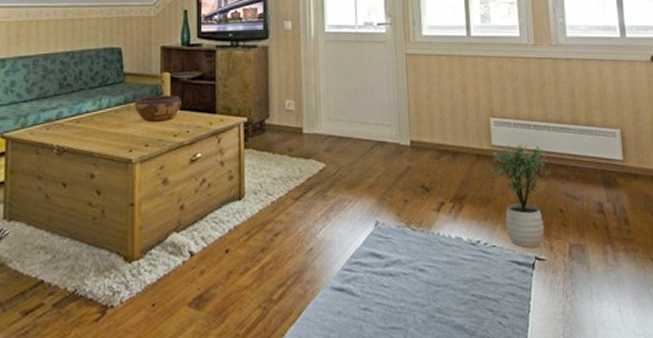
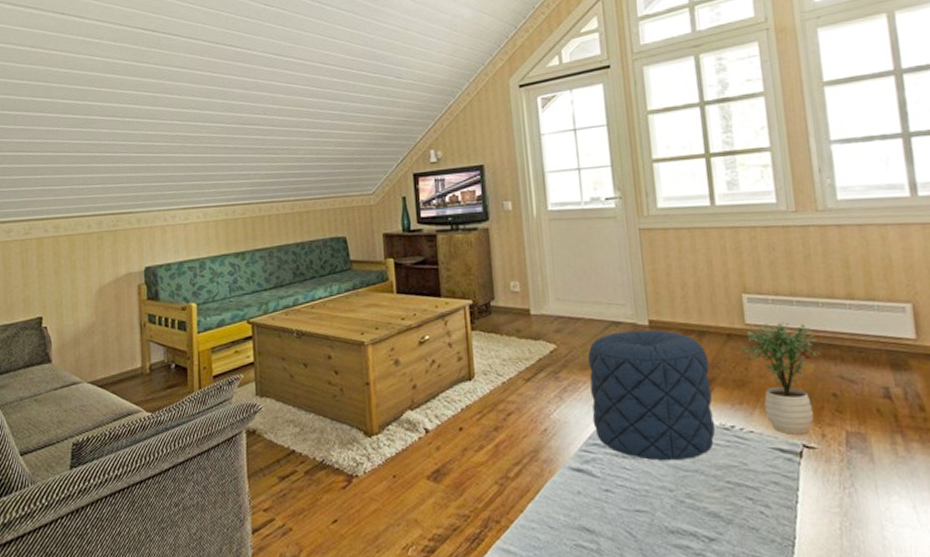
decorative bowl: present [134,95,182,122] -> none [362,280,407,306]
pouf: none [354,150,463,277] -> present [588,330,715,460]

